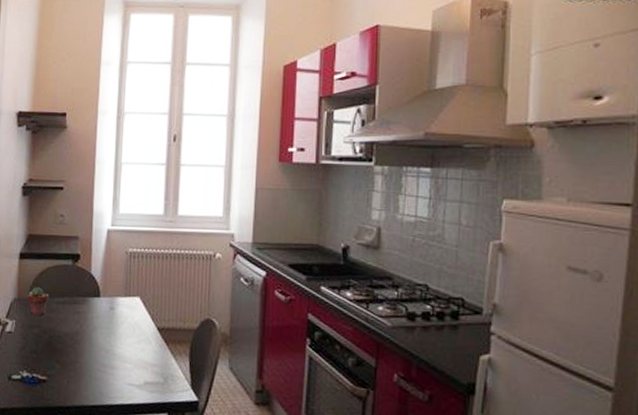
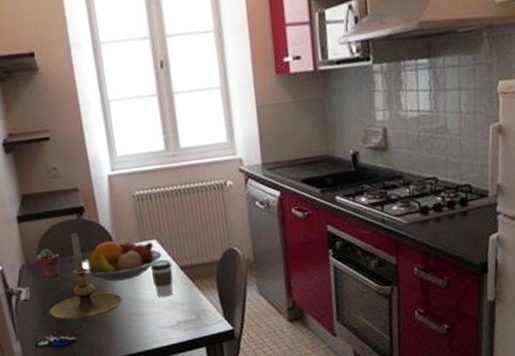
candle holder: none [28,277,98,362] -> present [49,232,123,321]
fruit bowl: none [67,290,143,331] -> present [81,238,163,282]
coffee cup: none [129,317,150,355] -> present [150,259,173,297]

